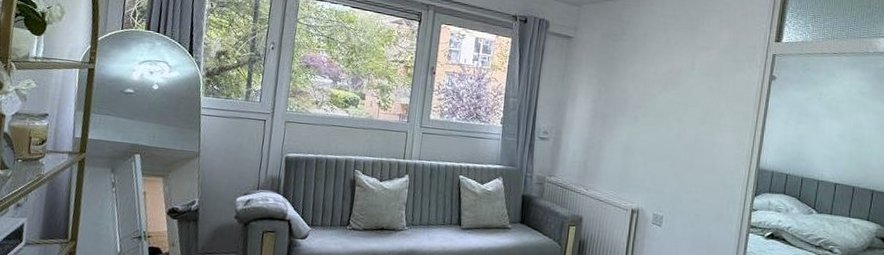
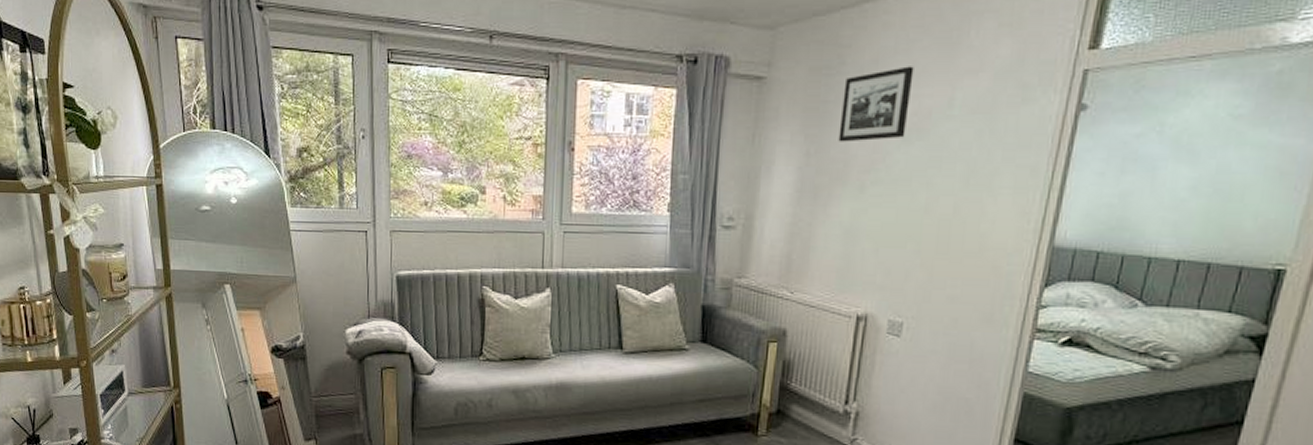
picture frame: none [620,40,669,87] -> present [838,66,914,142]

